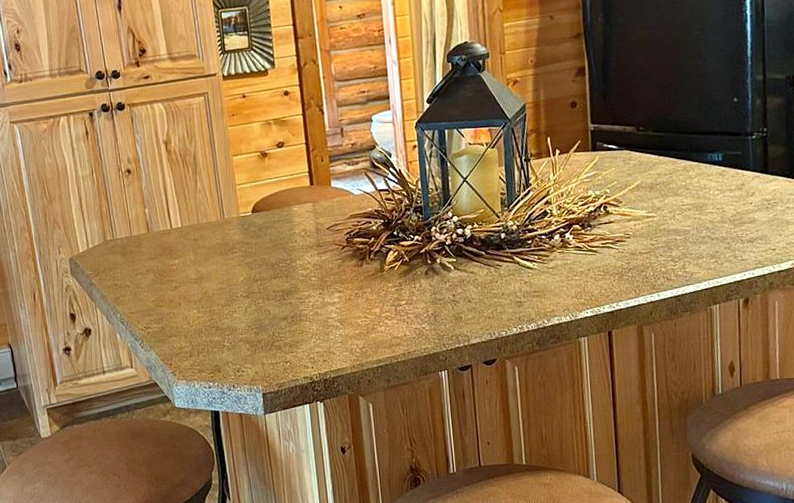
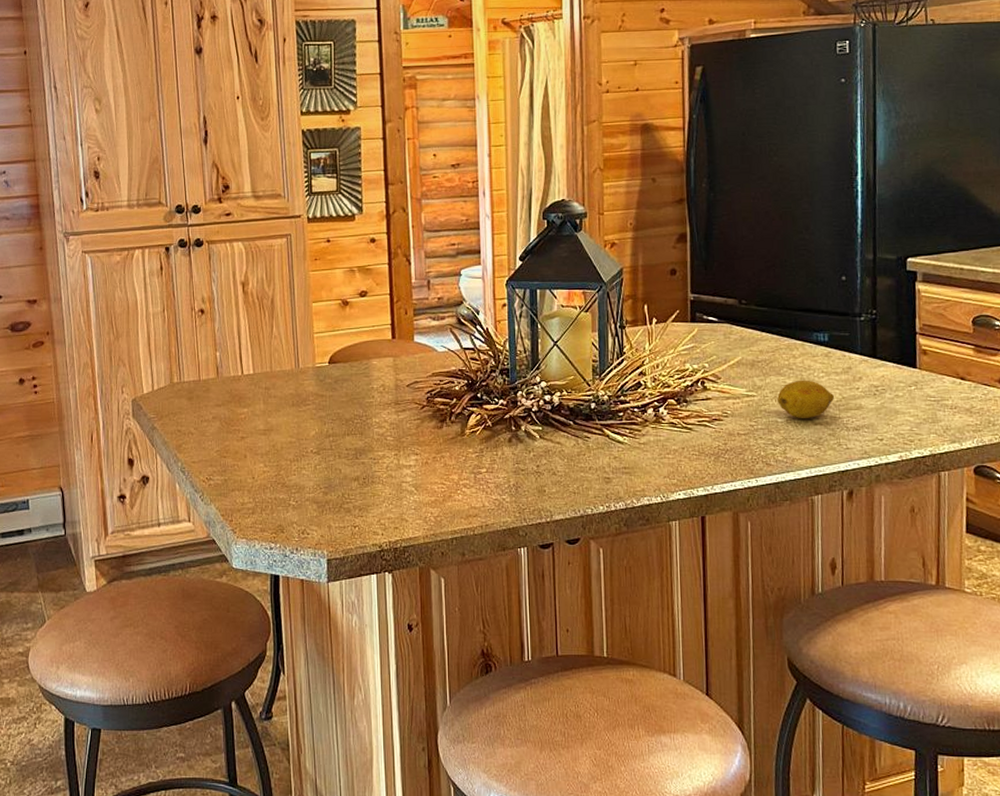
fruit: none [675,198,730,235] -> present [777,380,835,419]

